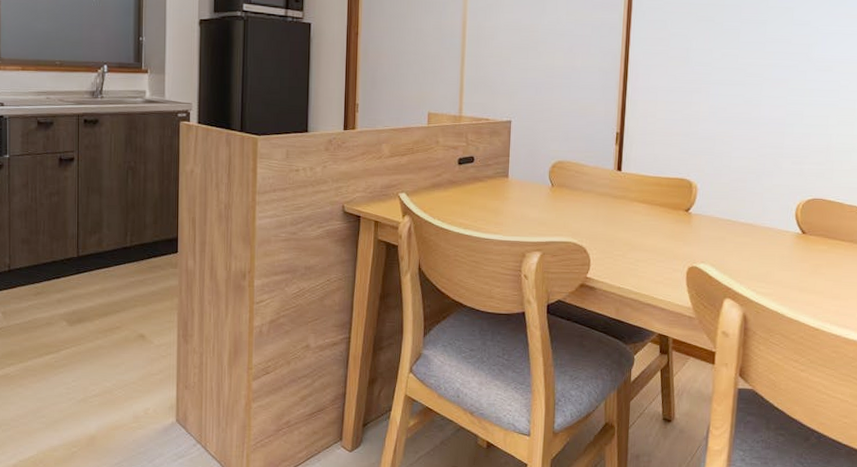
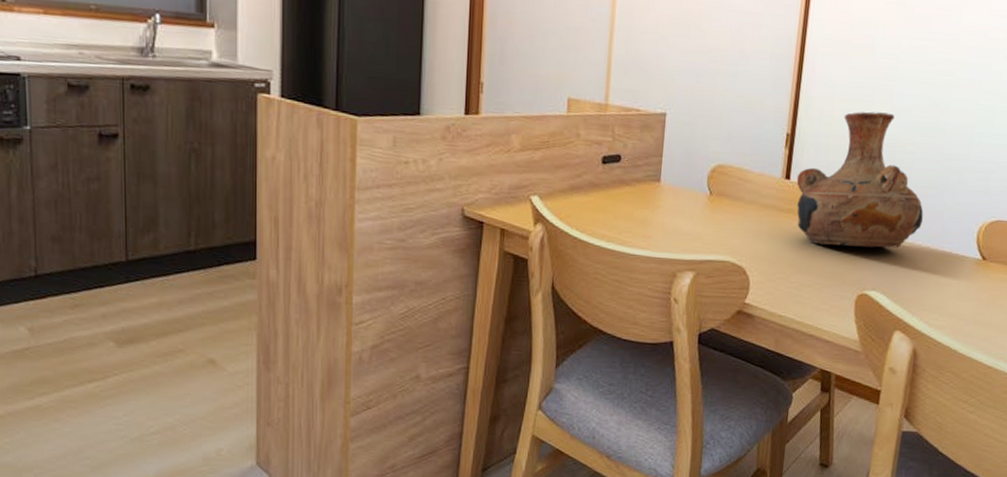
vase: none [627,111,744,226] -> present [796,111,924,248]

